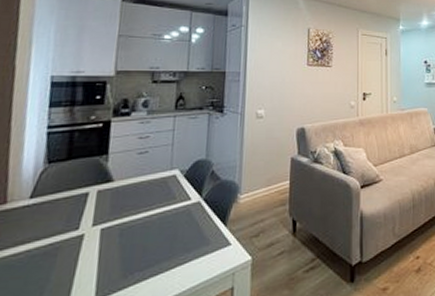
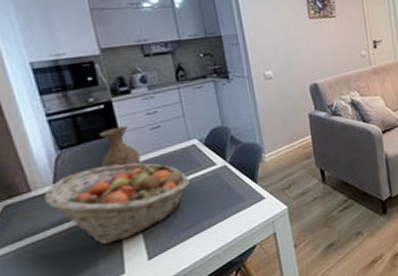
fruit basket: none [16,186,160,275] -> present [44,162,190,245]
vase: none [82,147,121,189] -> present [100,126,141,168]

